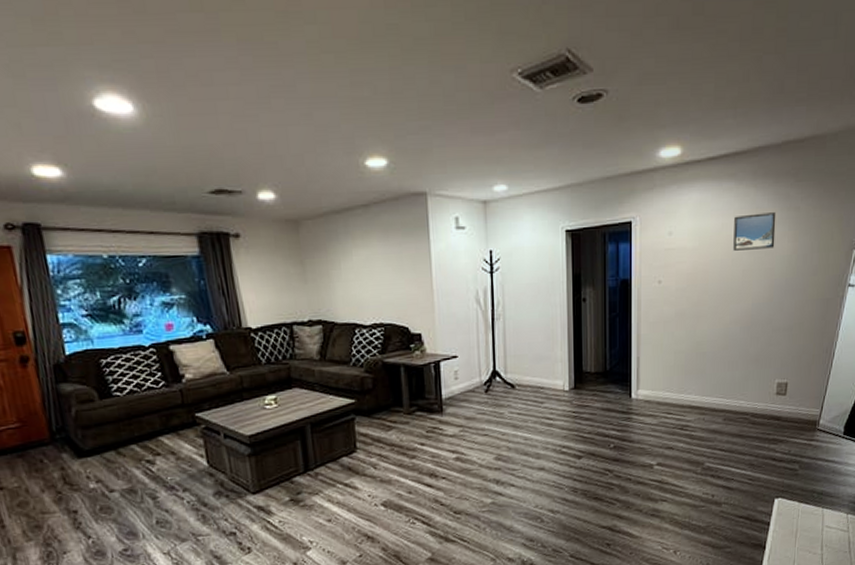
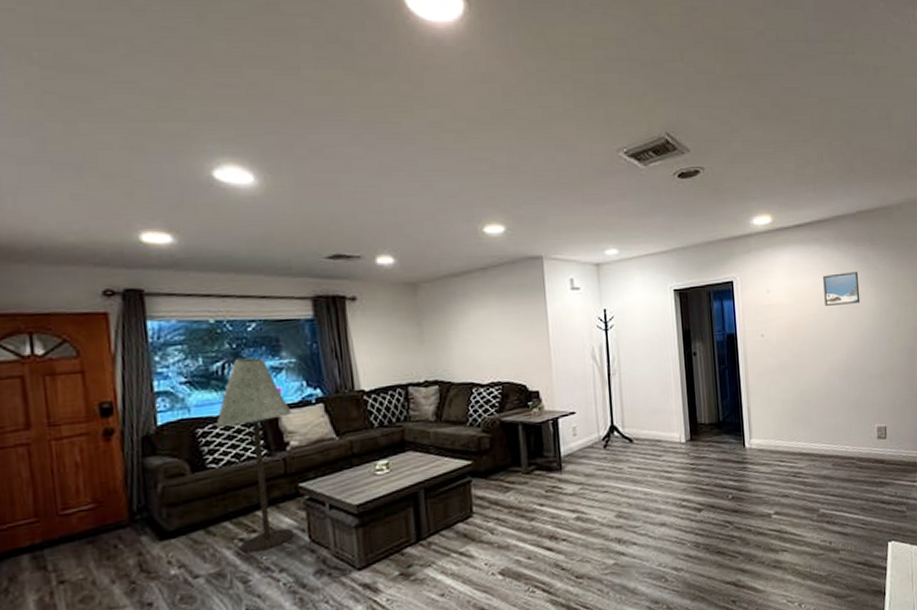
floor lamp: none [117,293,193,473] -> present [216,357,293,553]

